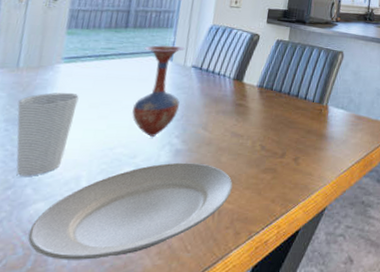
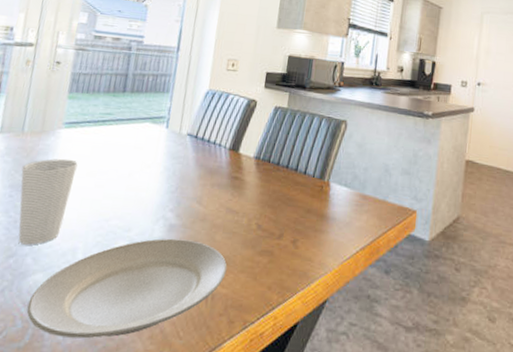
vase: present [132,45,185,137] -> none [127,111,181,209]

